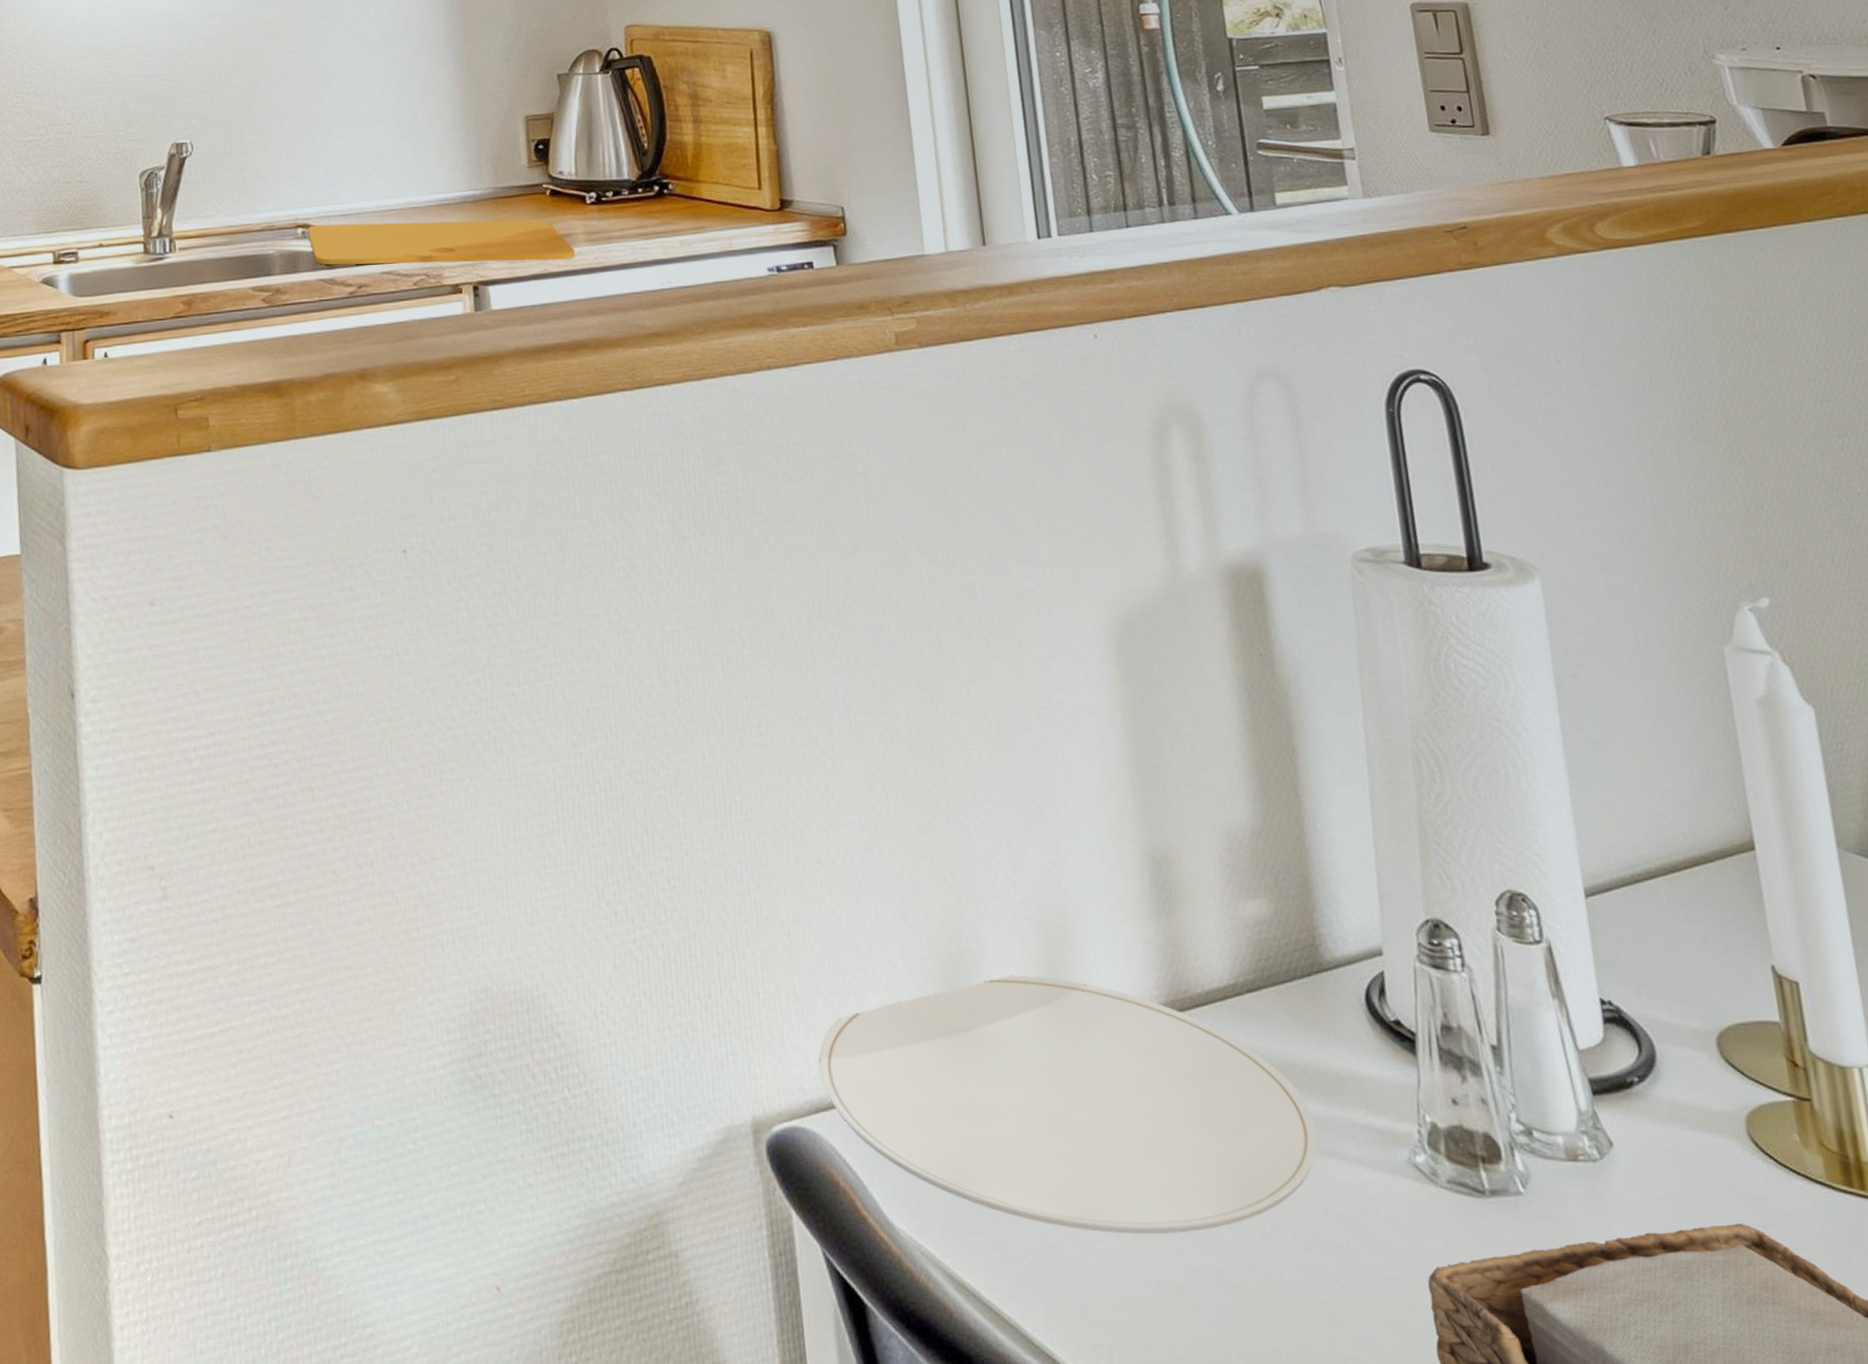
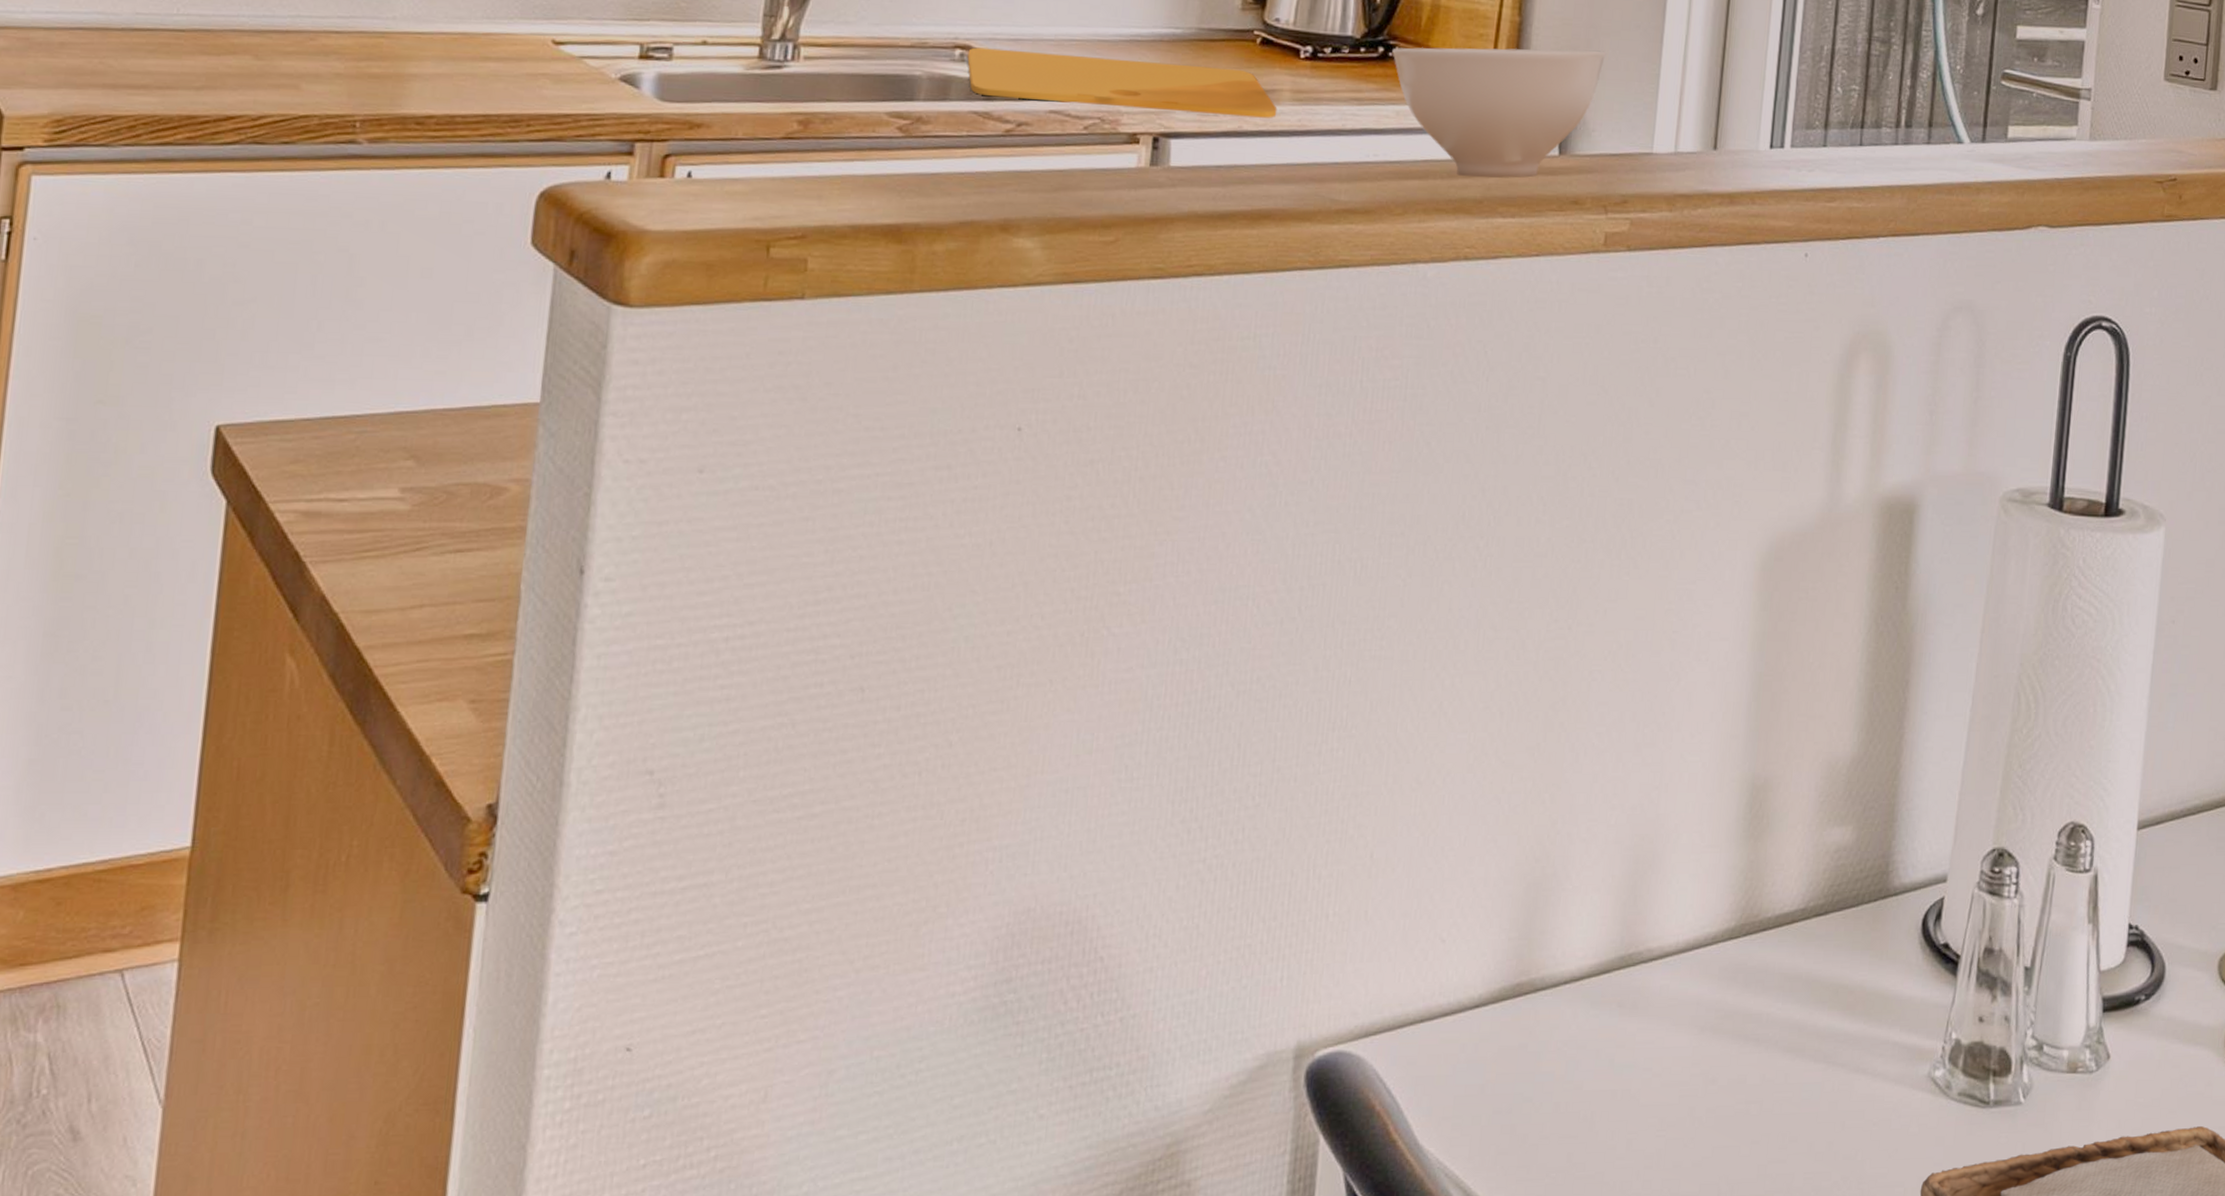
bowl: none [666,166,863,294] -> present [1392,47,1607,178]
plate: present [818,975,1319,1235] -> none [1376,898,1852,1150]

